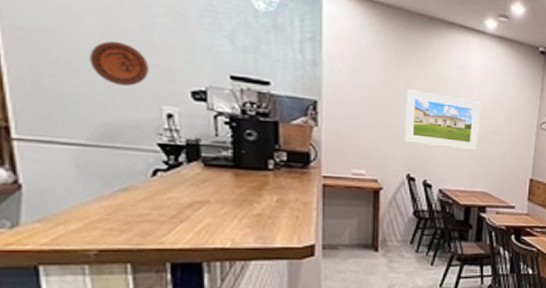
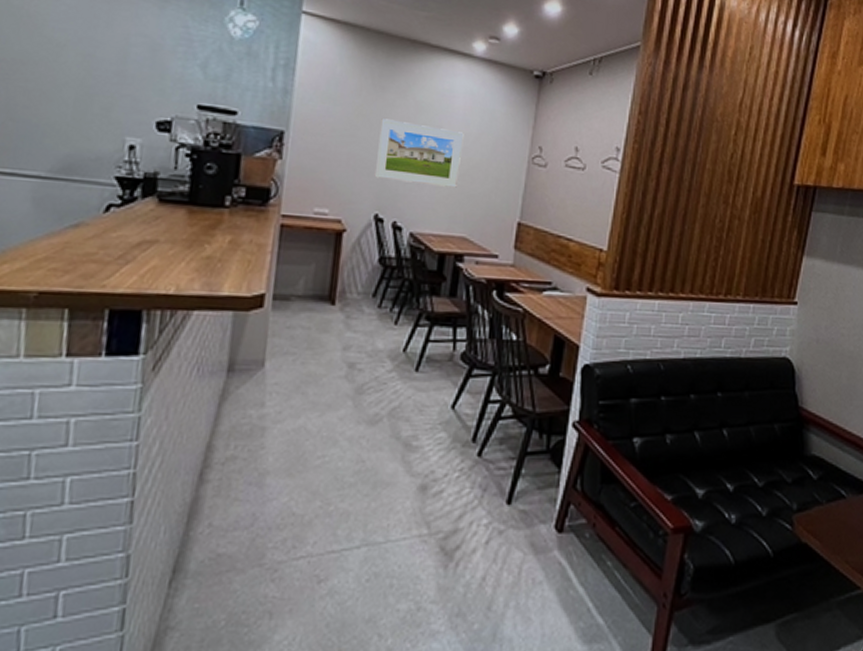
decorative plate: present [90,41,149,86] -> none [63,71,119,116]

